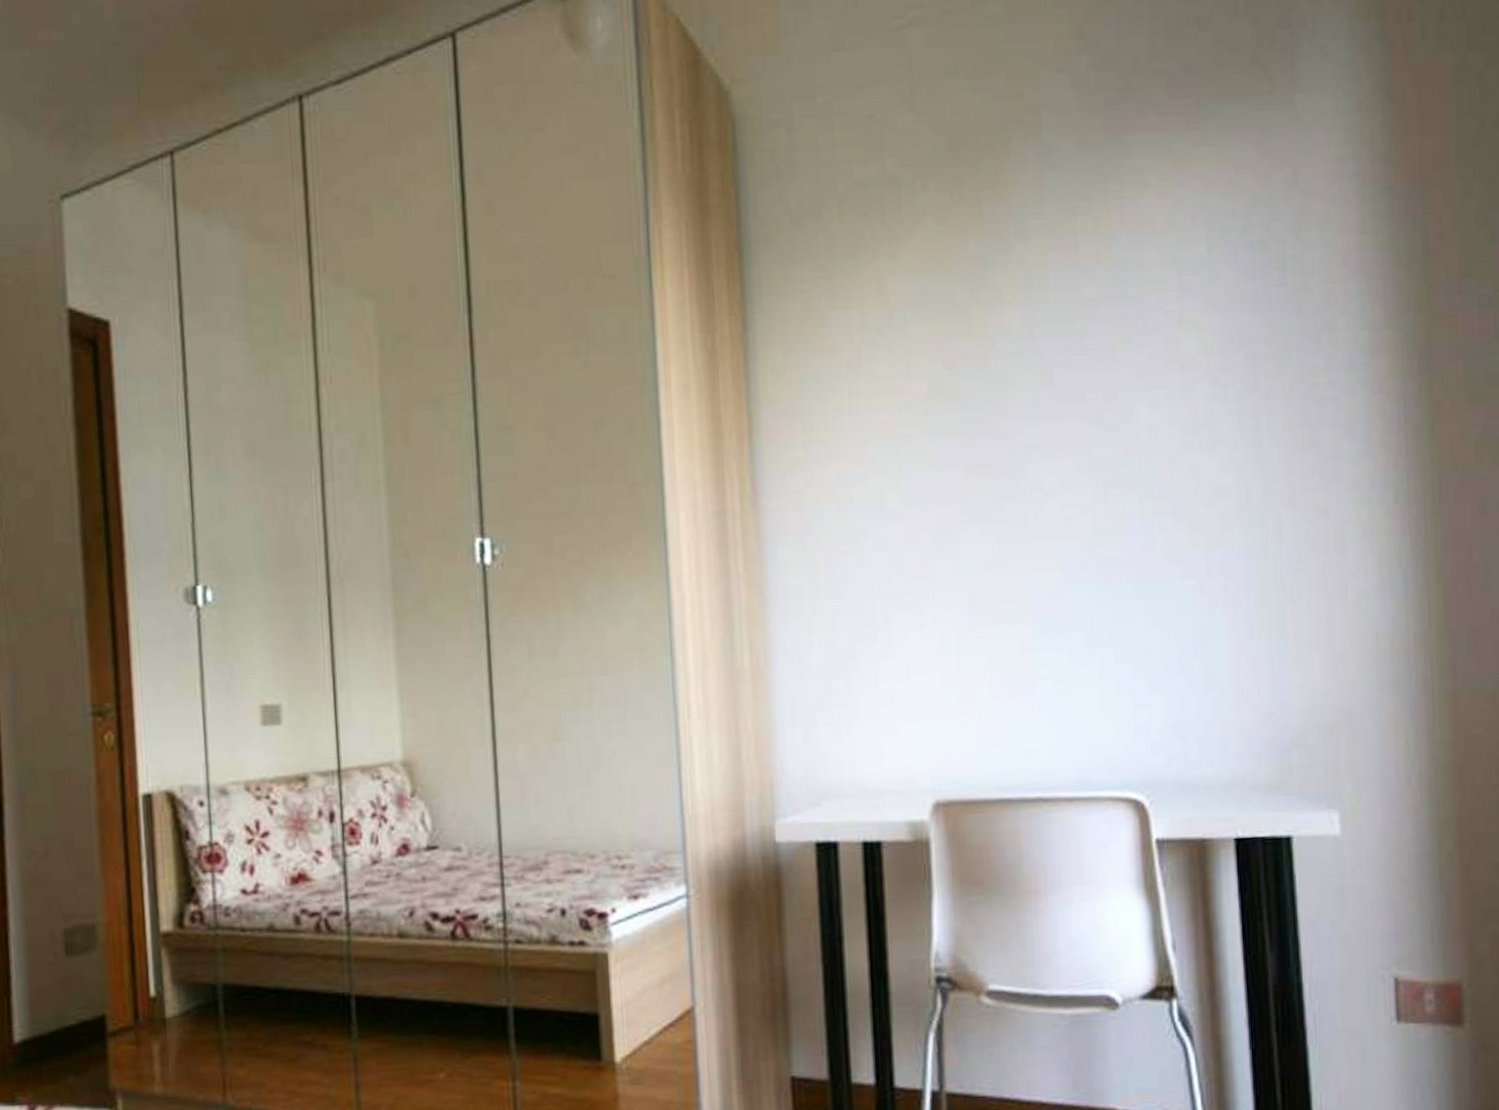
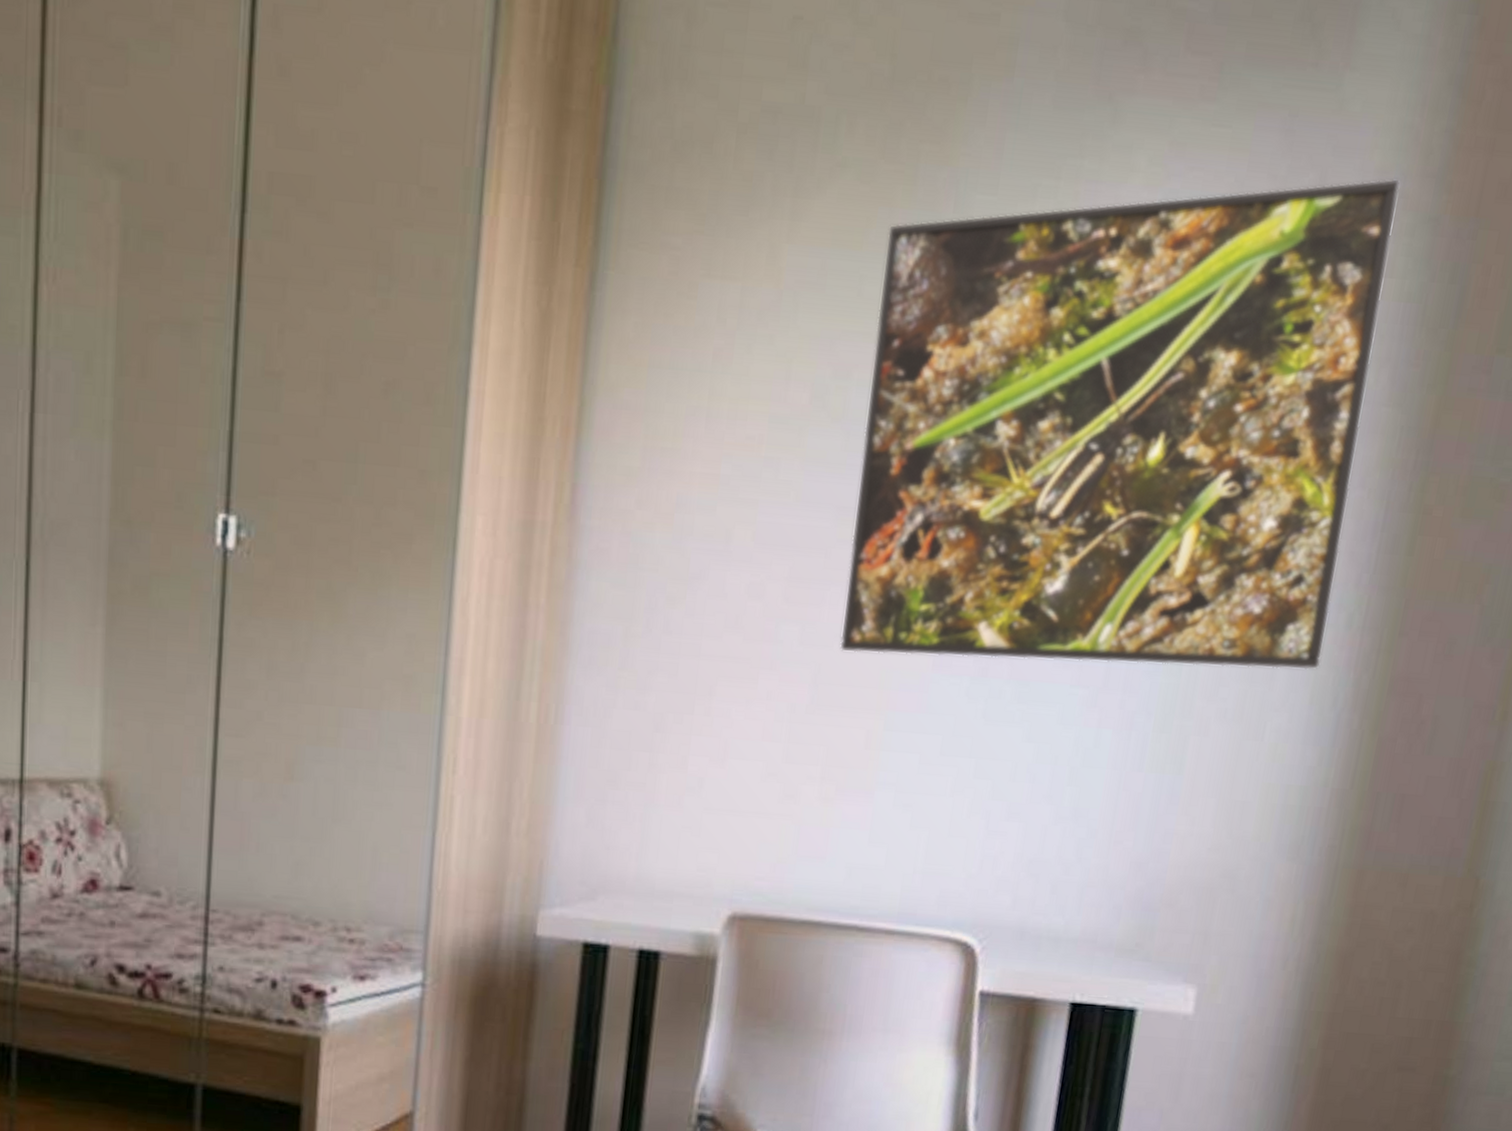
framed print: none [966,163,1380,577] -> present [840,179,1400,670]

